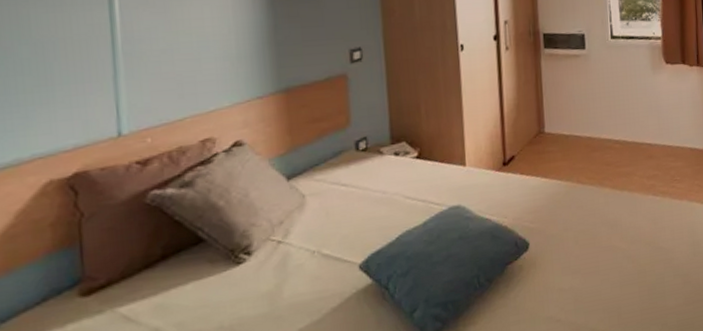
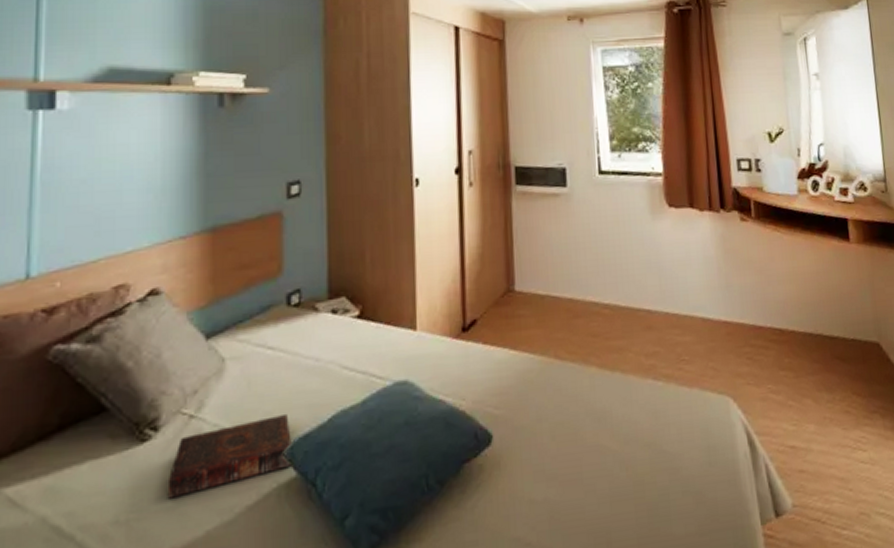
book: none [263,235,368,307] -> present [167,413,292,499]

